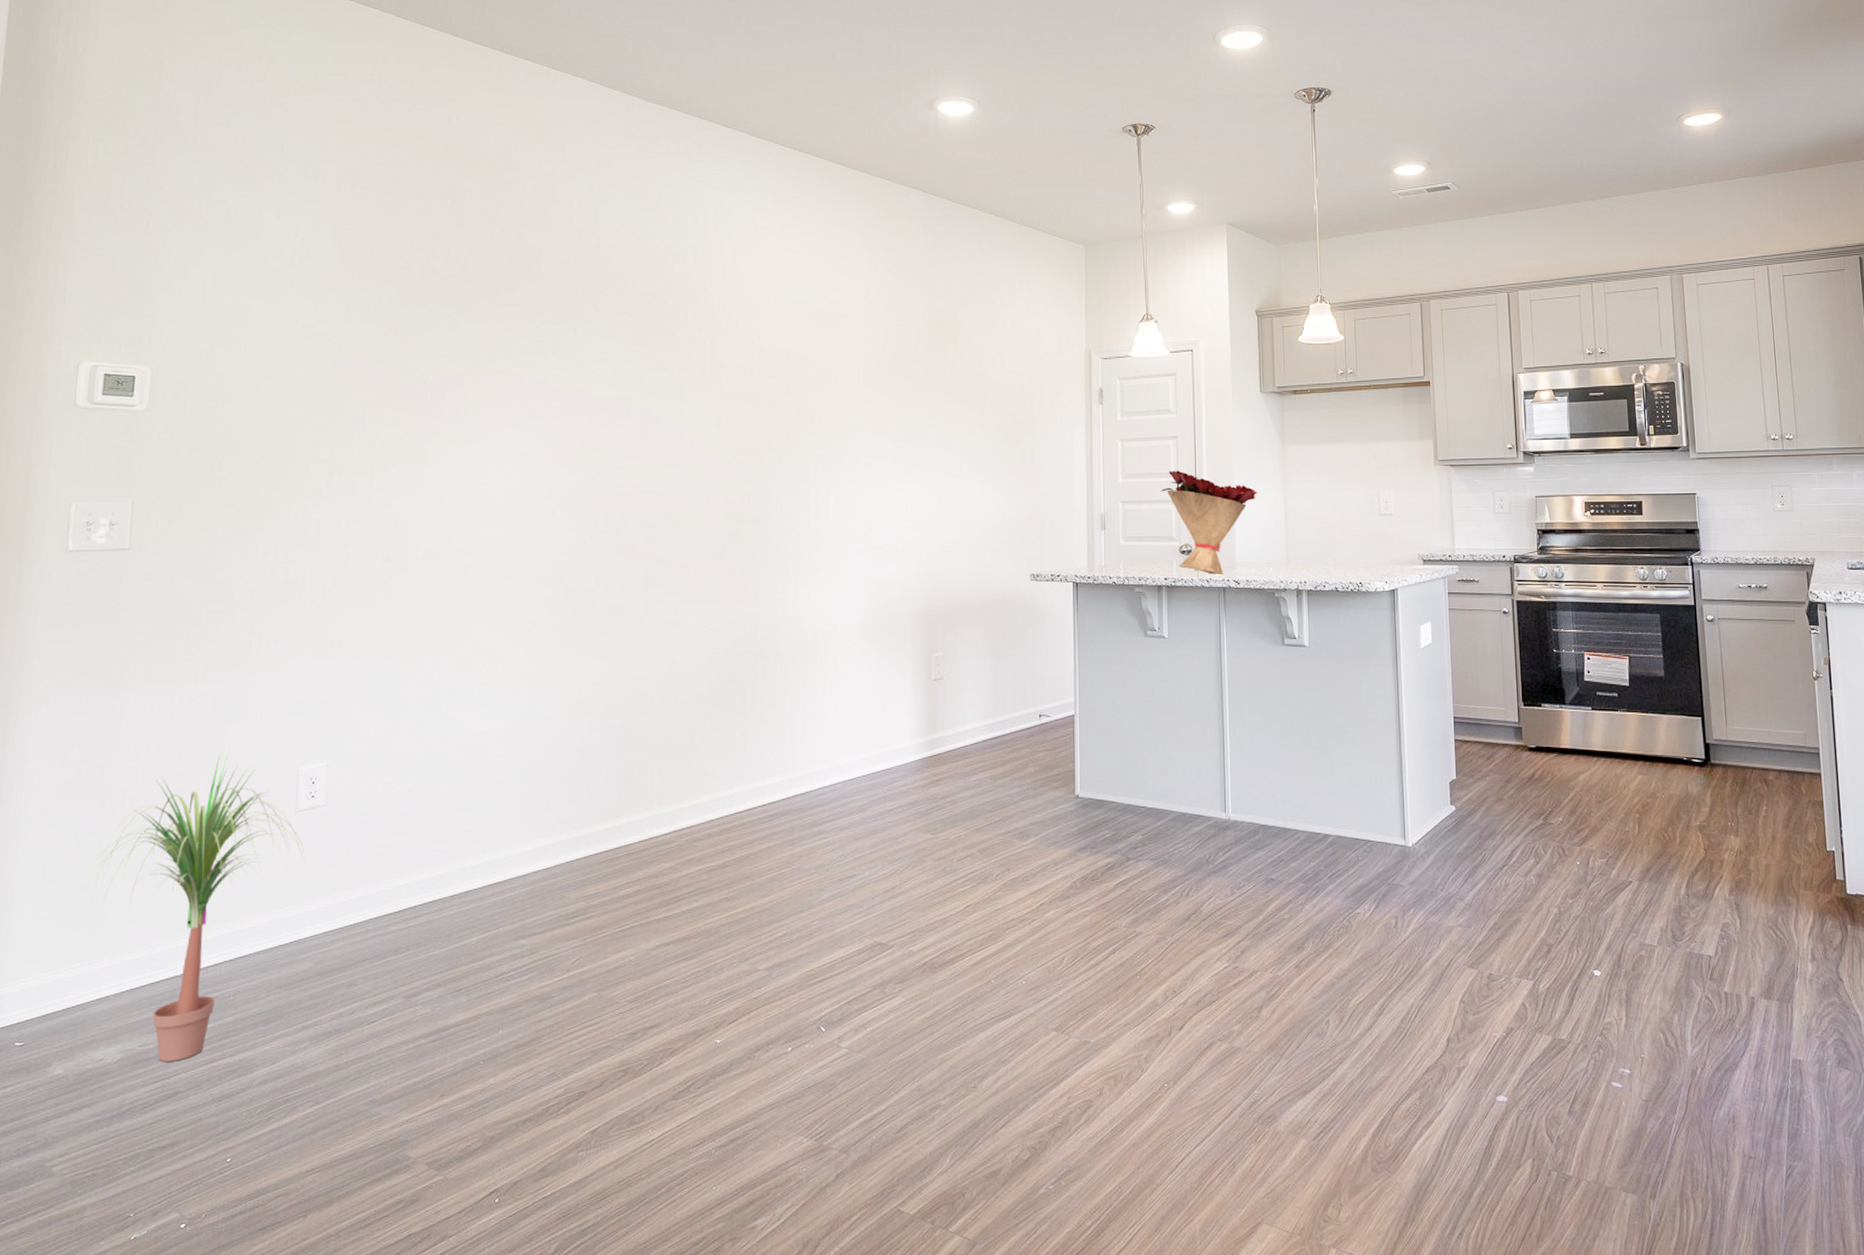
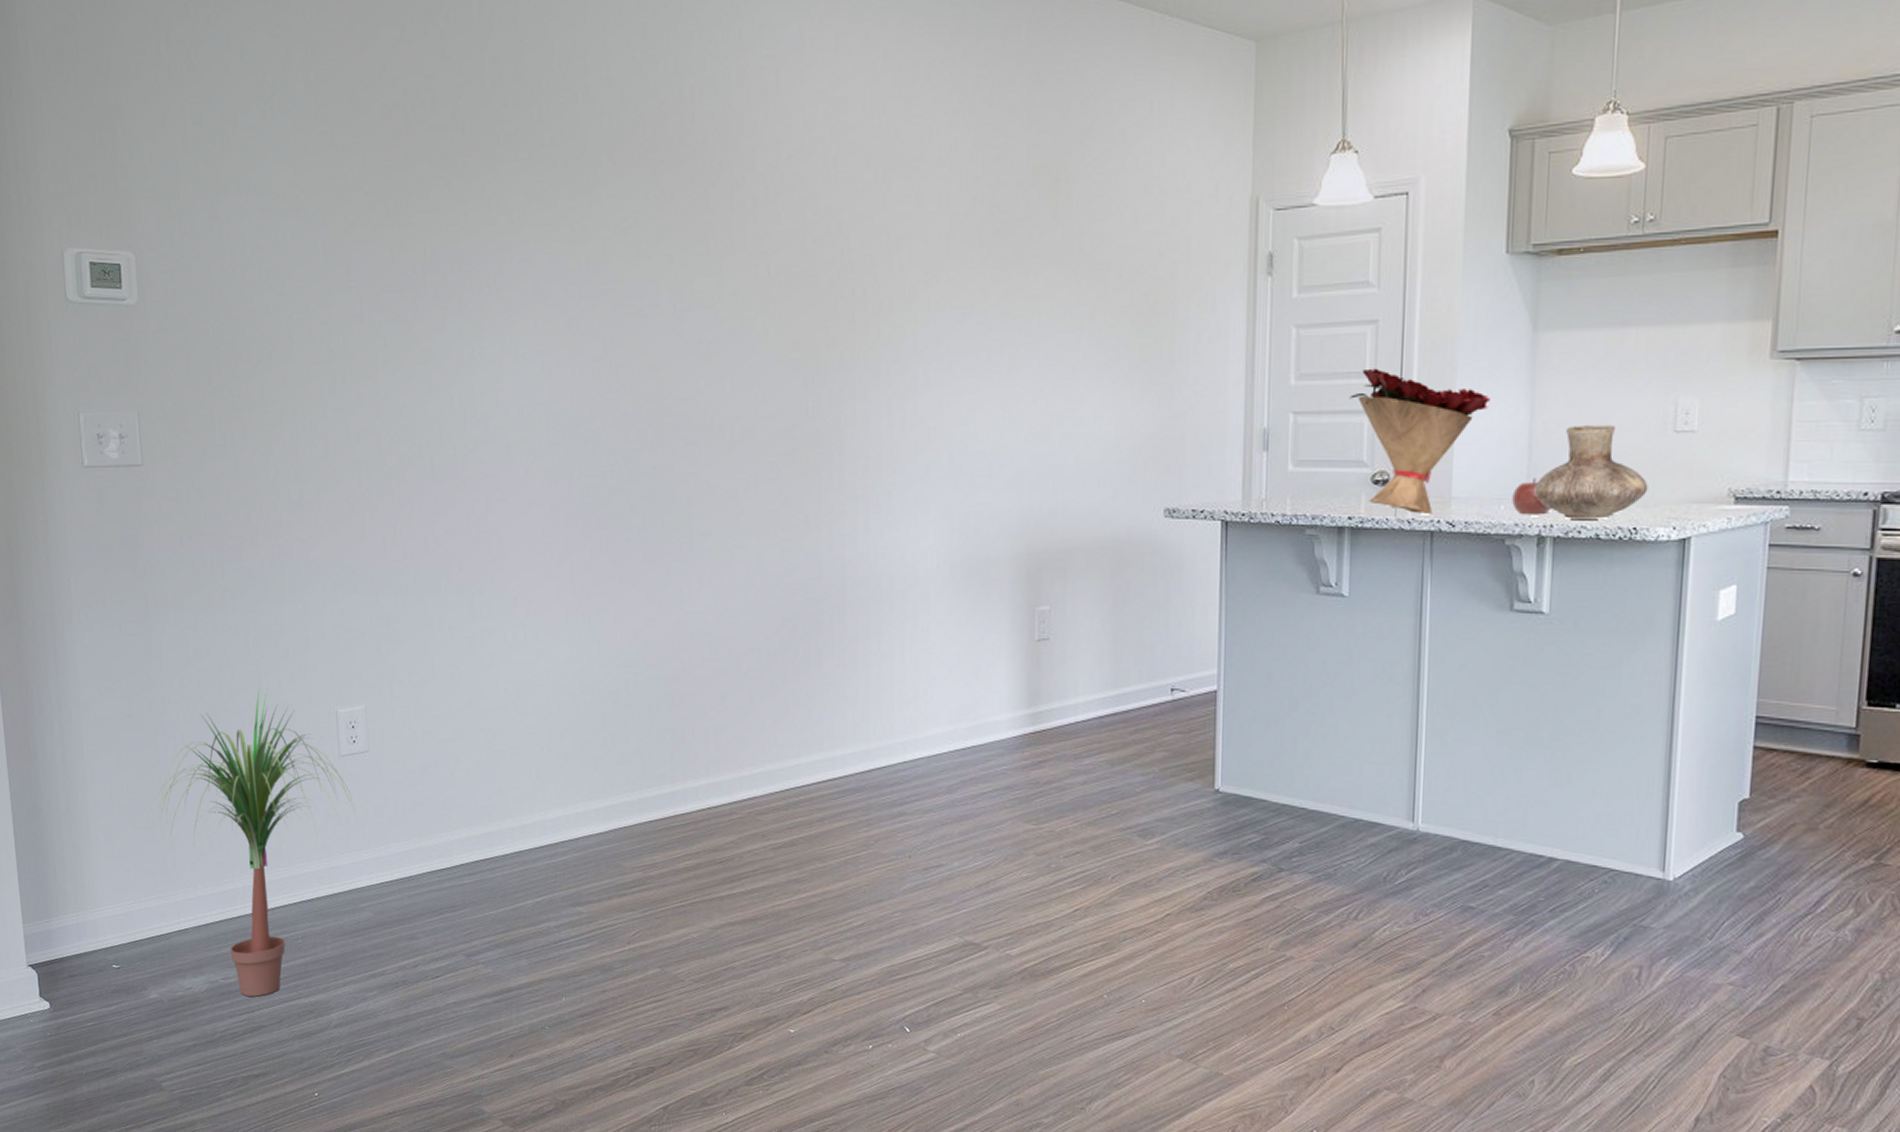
fruit: none [1277,548,1304,575] -> present [1512,478,1551,515]
vase: none [1292,509,1367,577] -> present [1534,424,1648,519]

